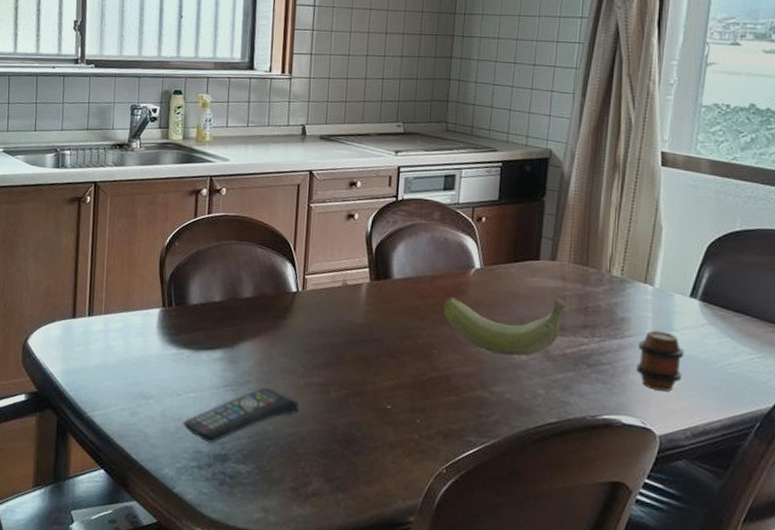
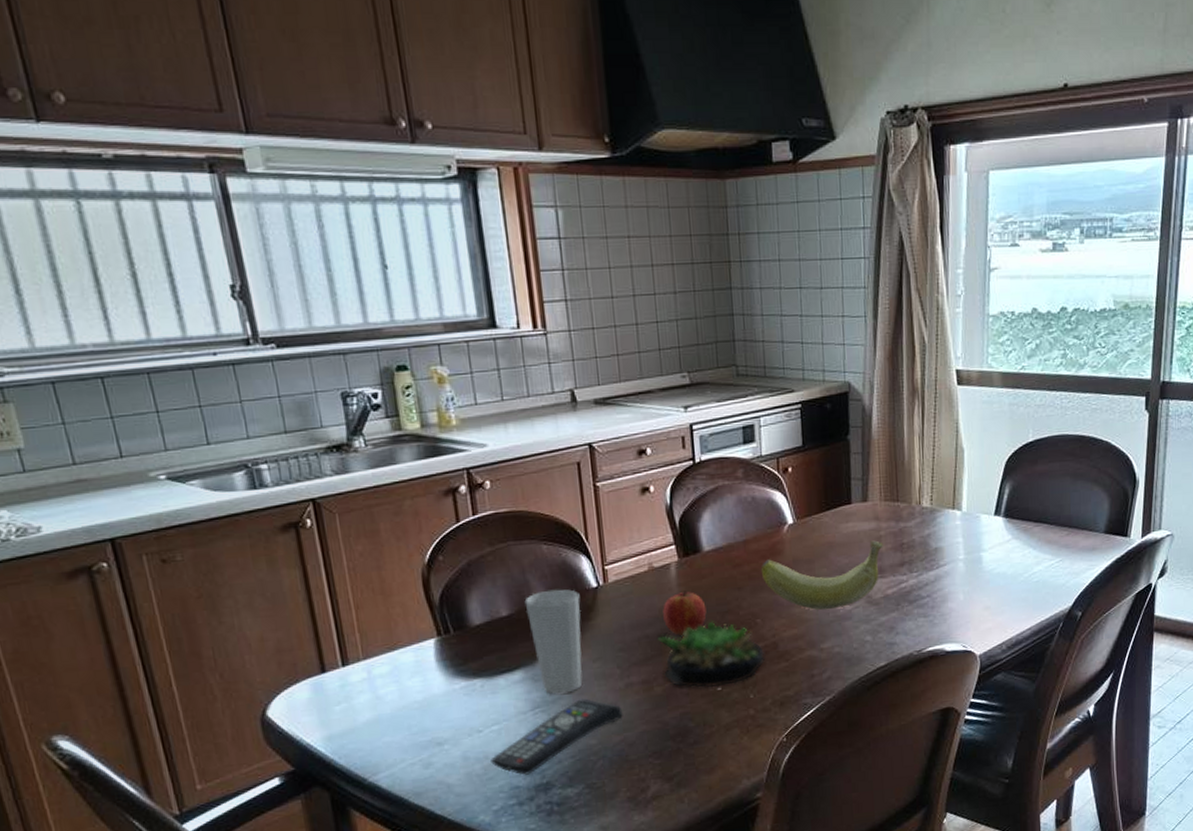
cup: none [235,286,281,379] -> present [524,589,583,694]
succulent plant: none [341,343,437,406] -> present [658,621,766,688]
fruit: none [348,310,388,351] -> present [663,591,707,637]
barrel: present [636,330,685,392] -> none [953,554,995,613]

